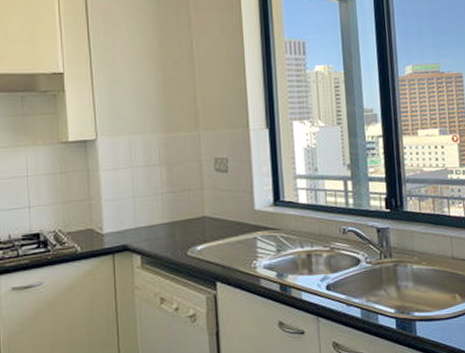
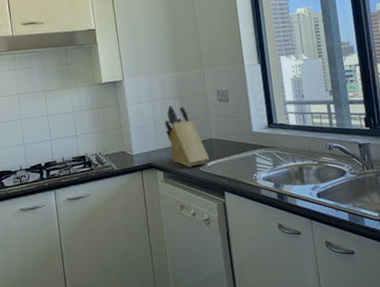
knife block: none [146,173,201,251] -> present [164,105,210,168]

